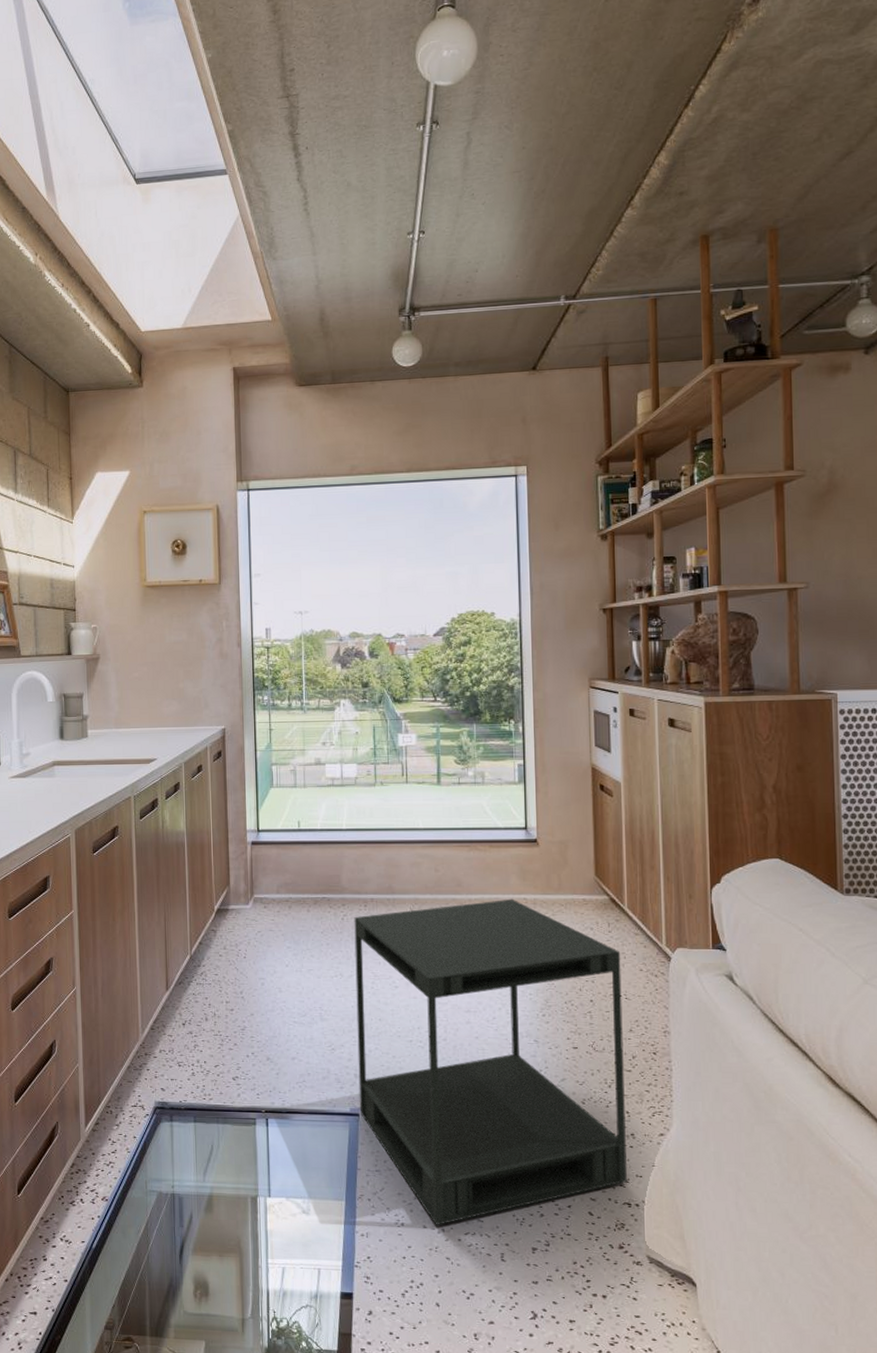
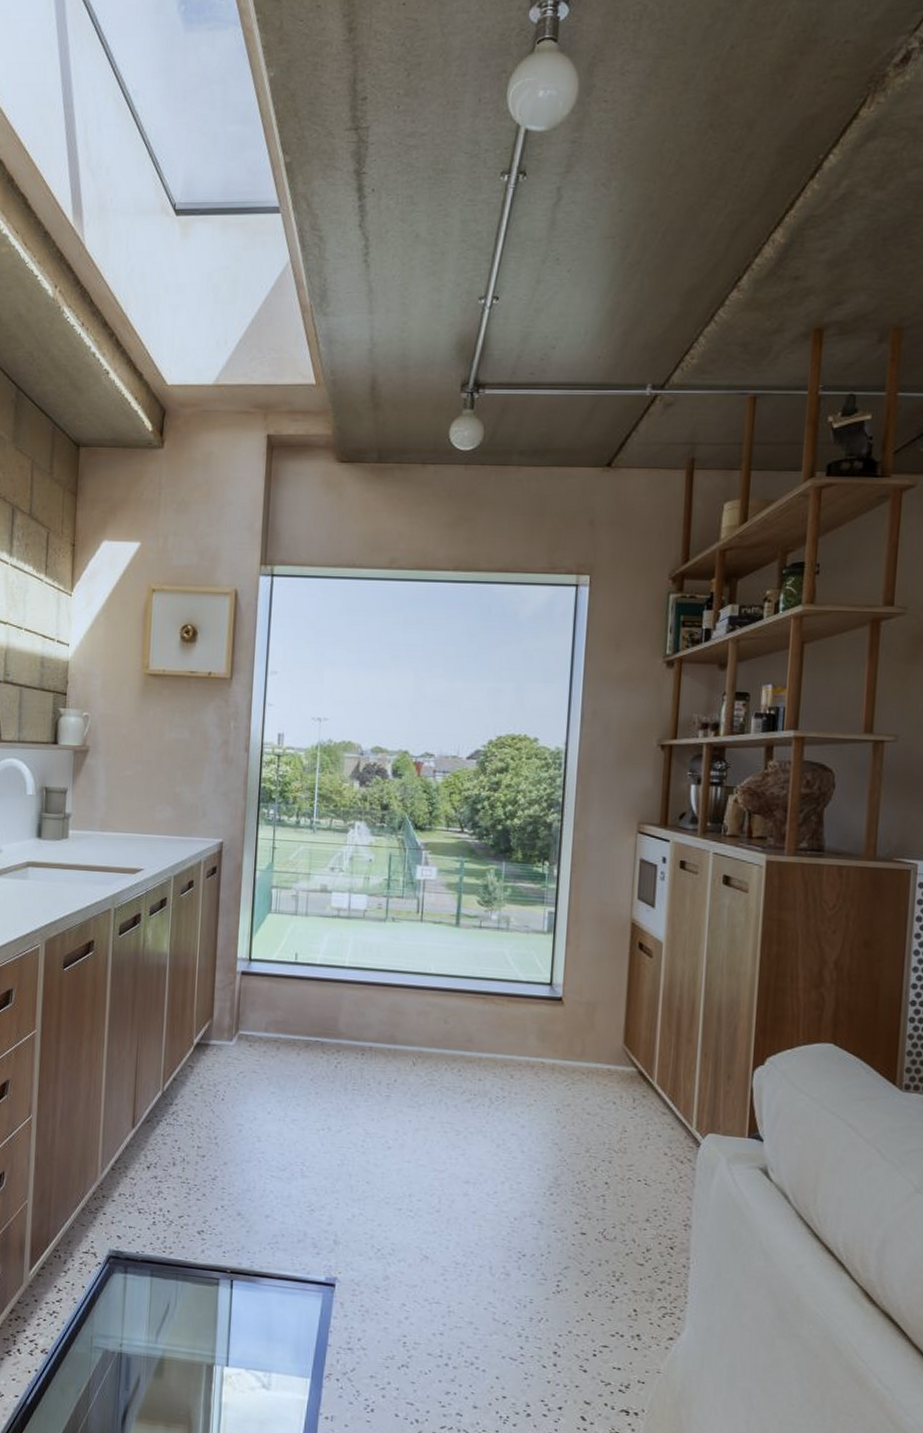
side table: present [354,898,627,1226] -> none [335,1061,644,1416]

